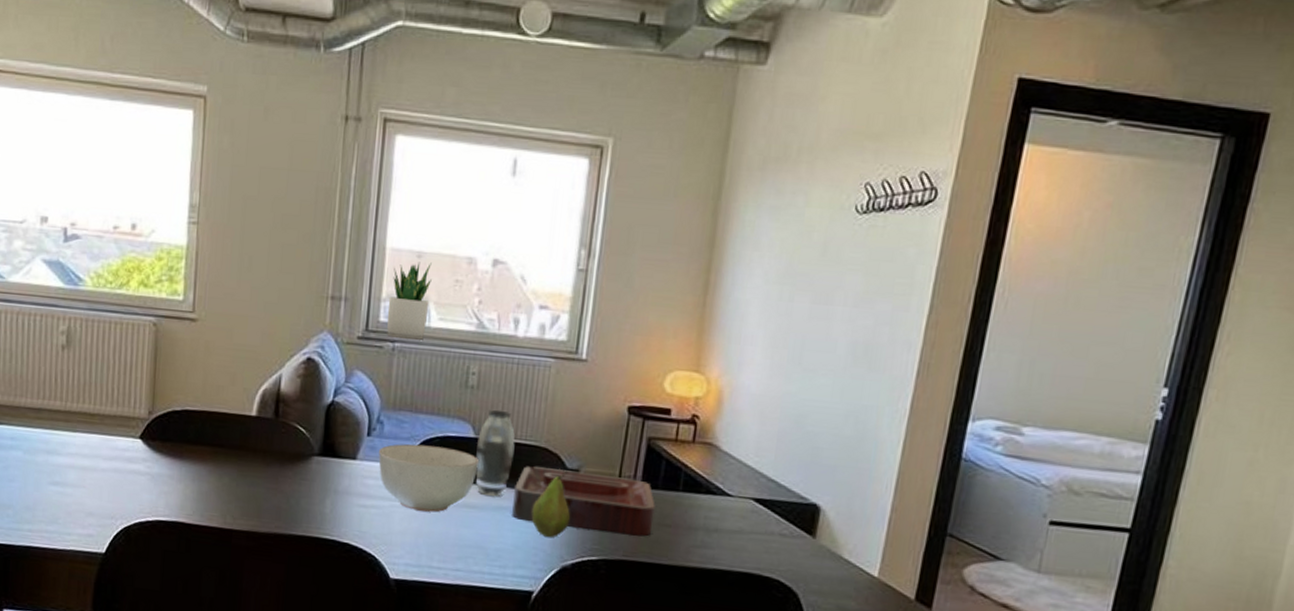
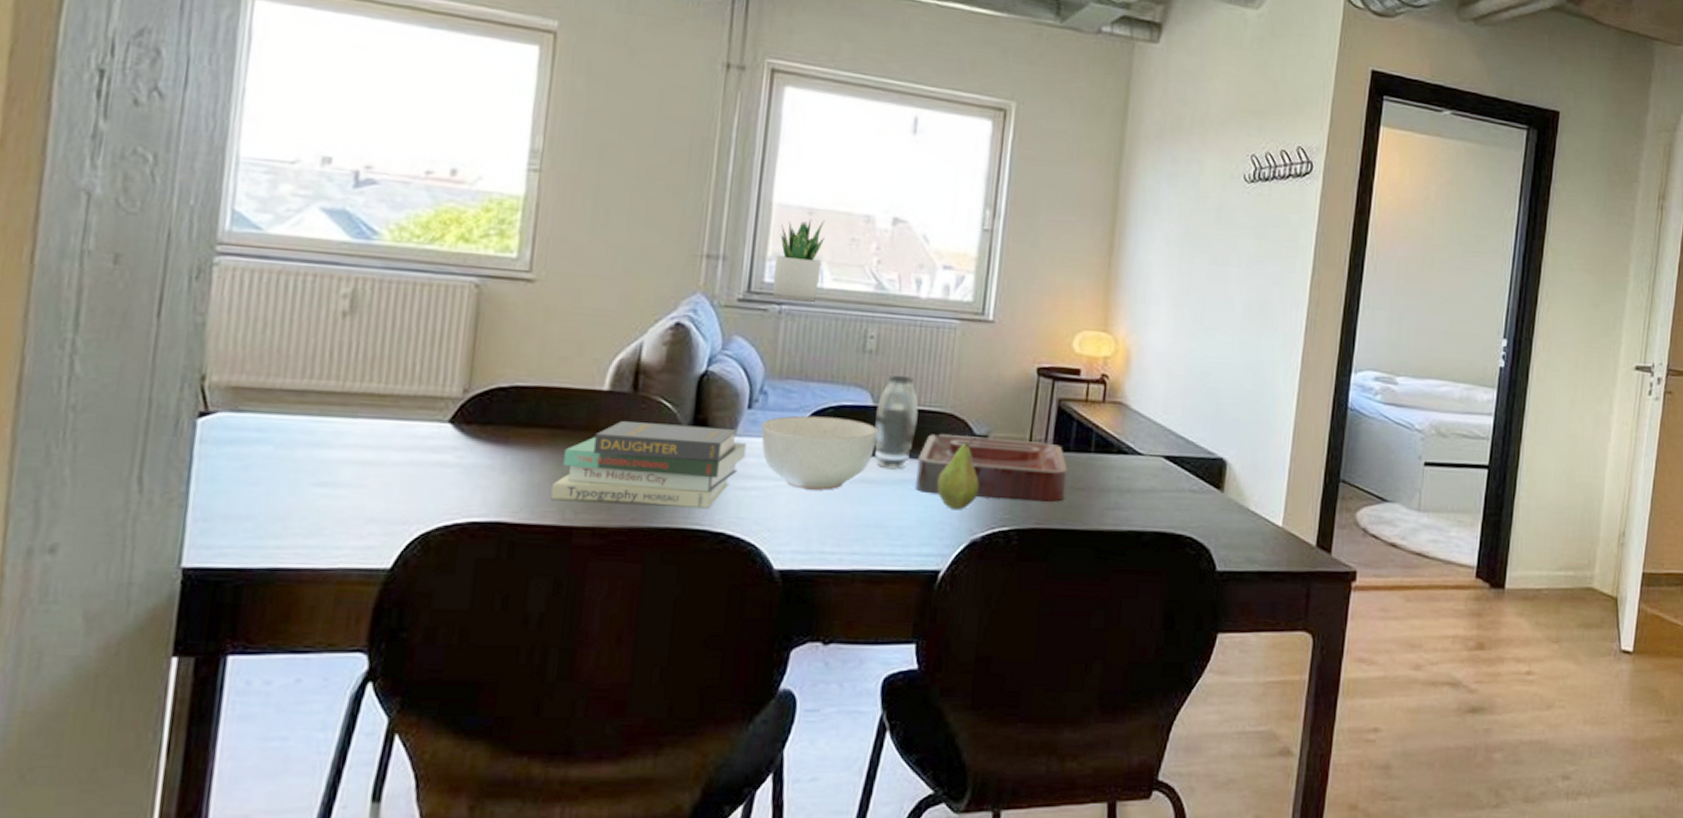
books: none [215,443,367,521] -> present [550,421,747,508]

